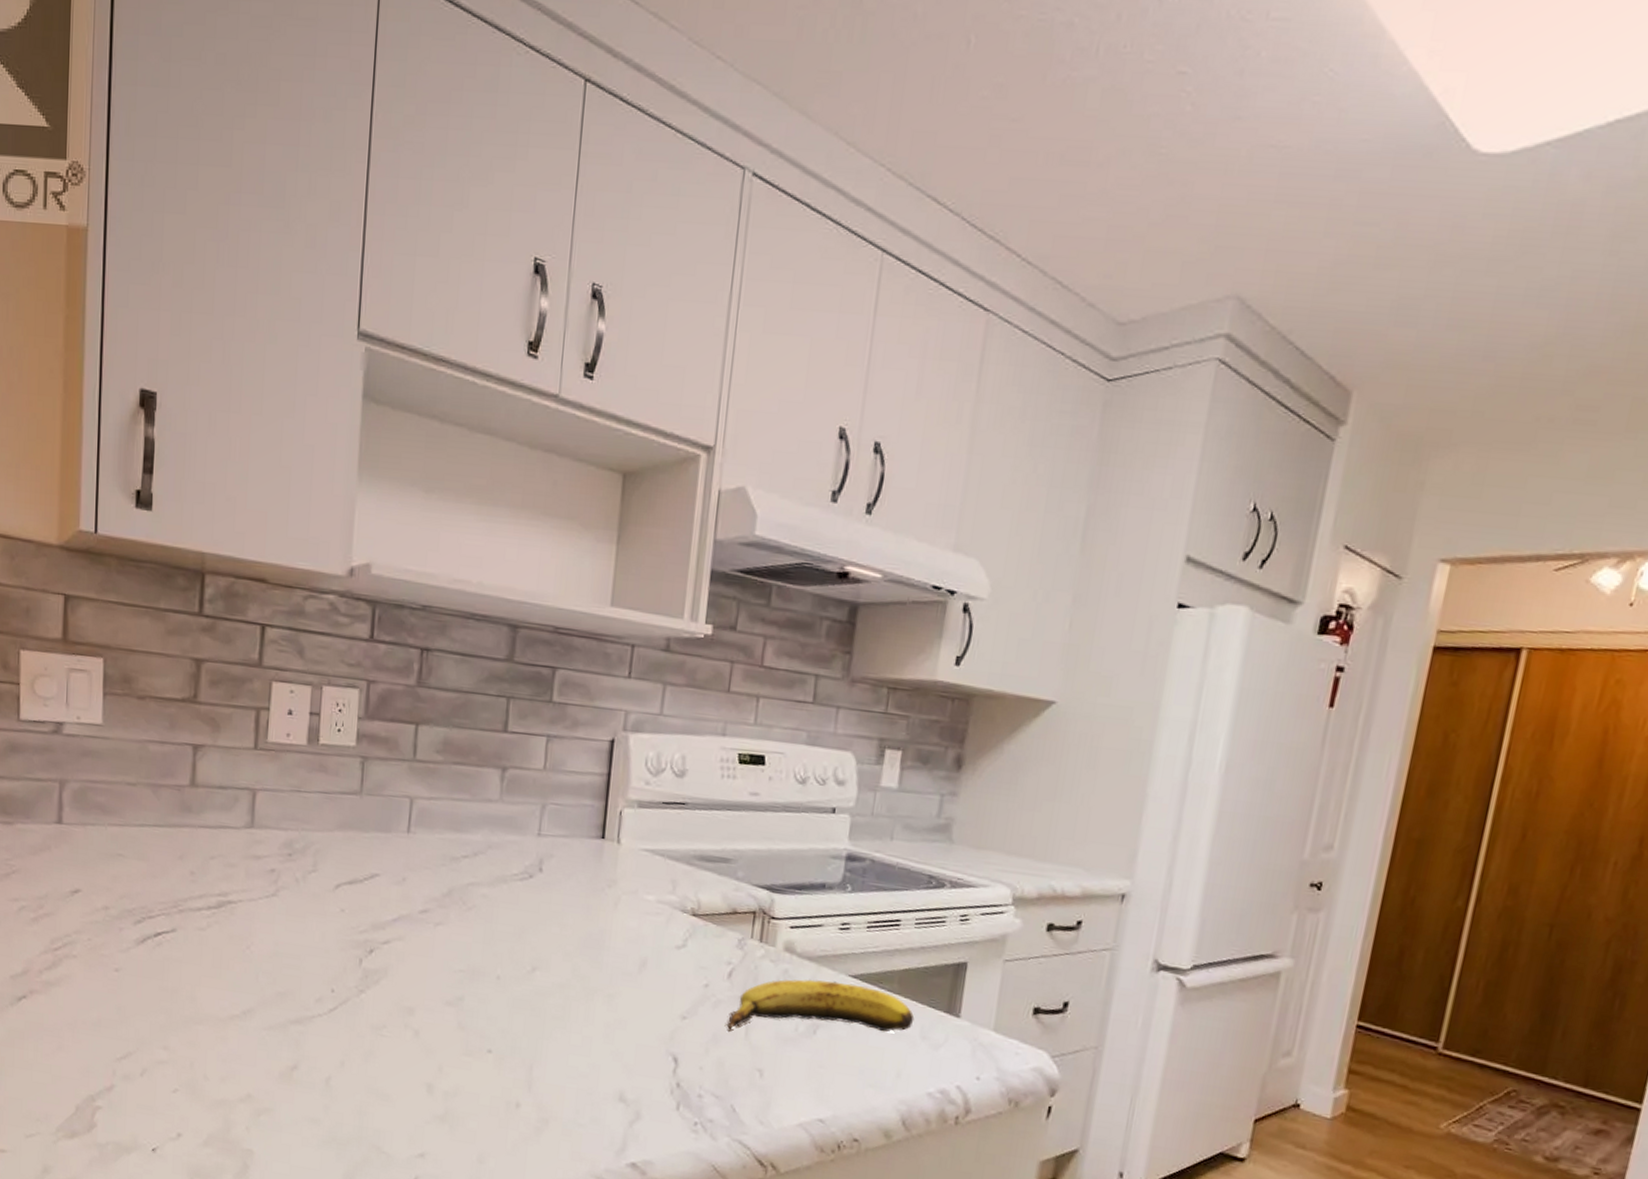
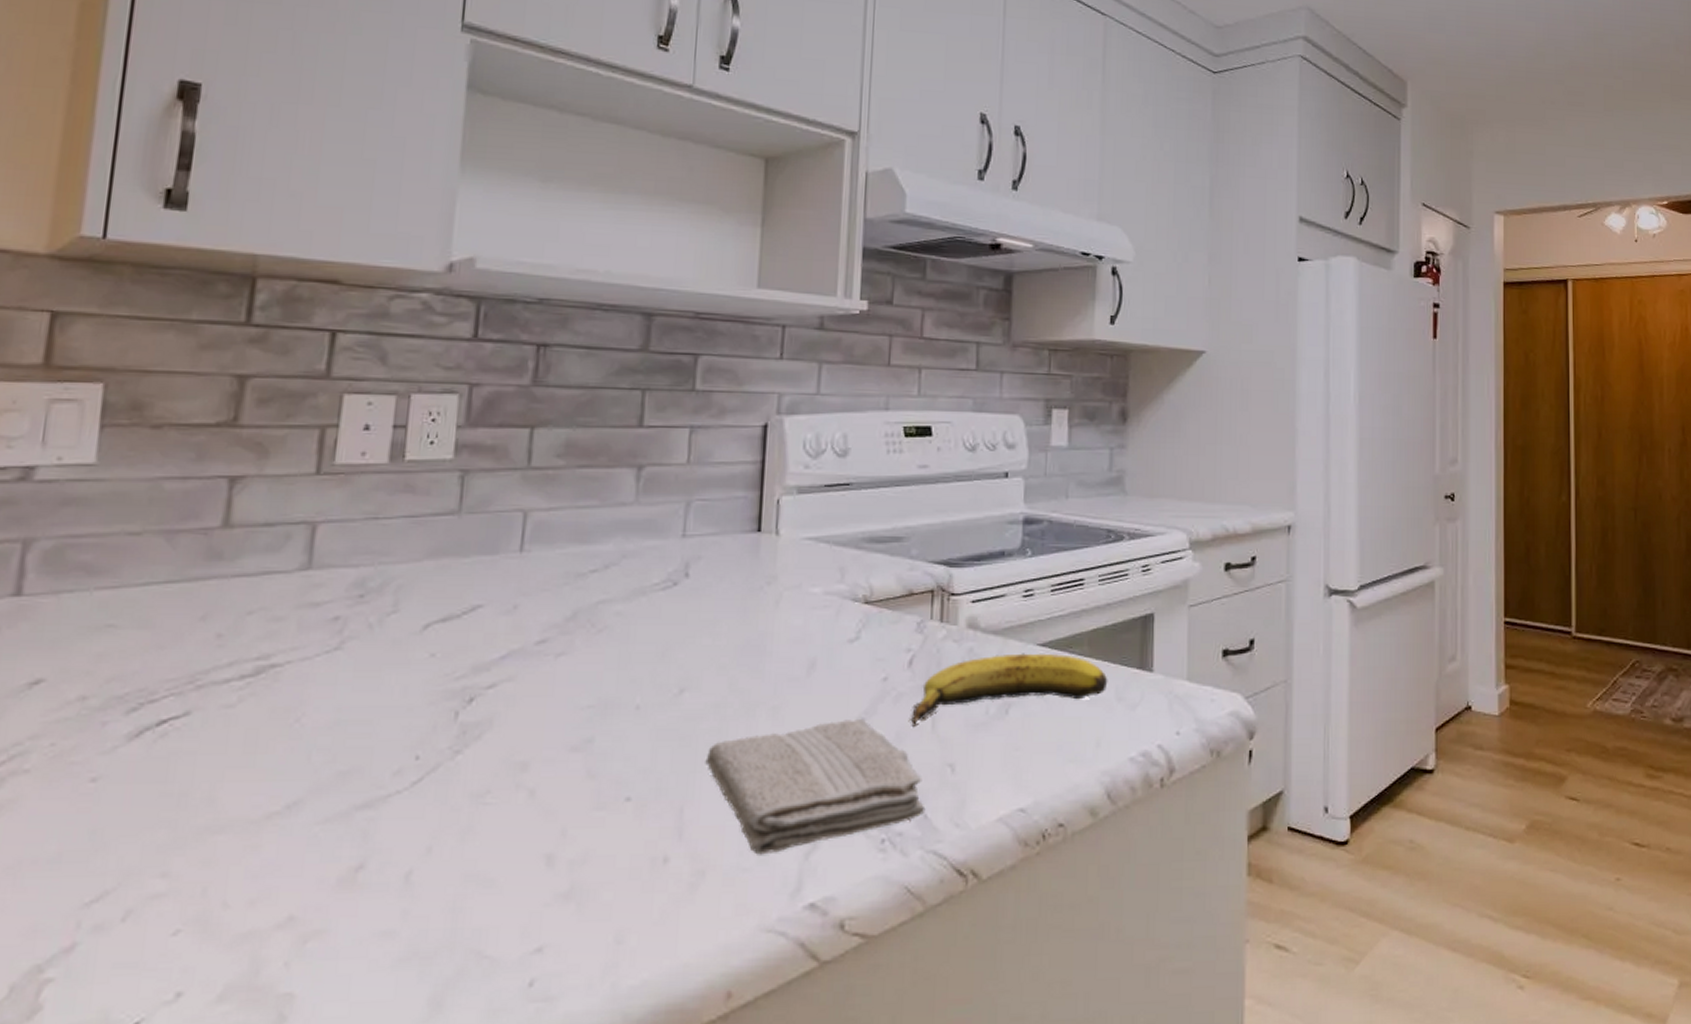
washcloth: none [551,1015,735,1117] -> present [705,718,926,855]

